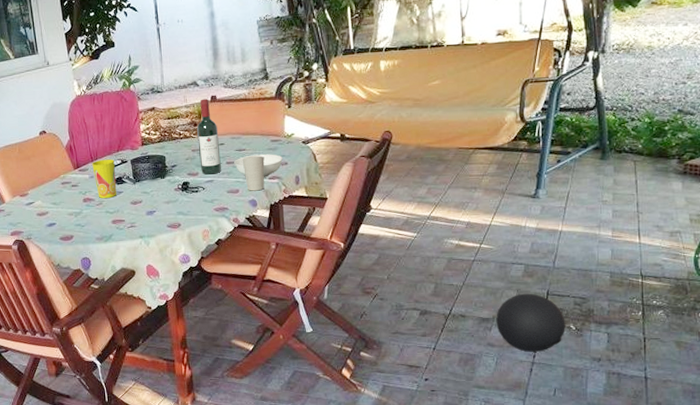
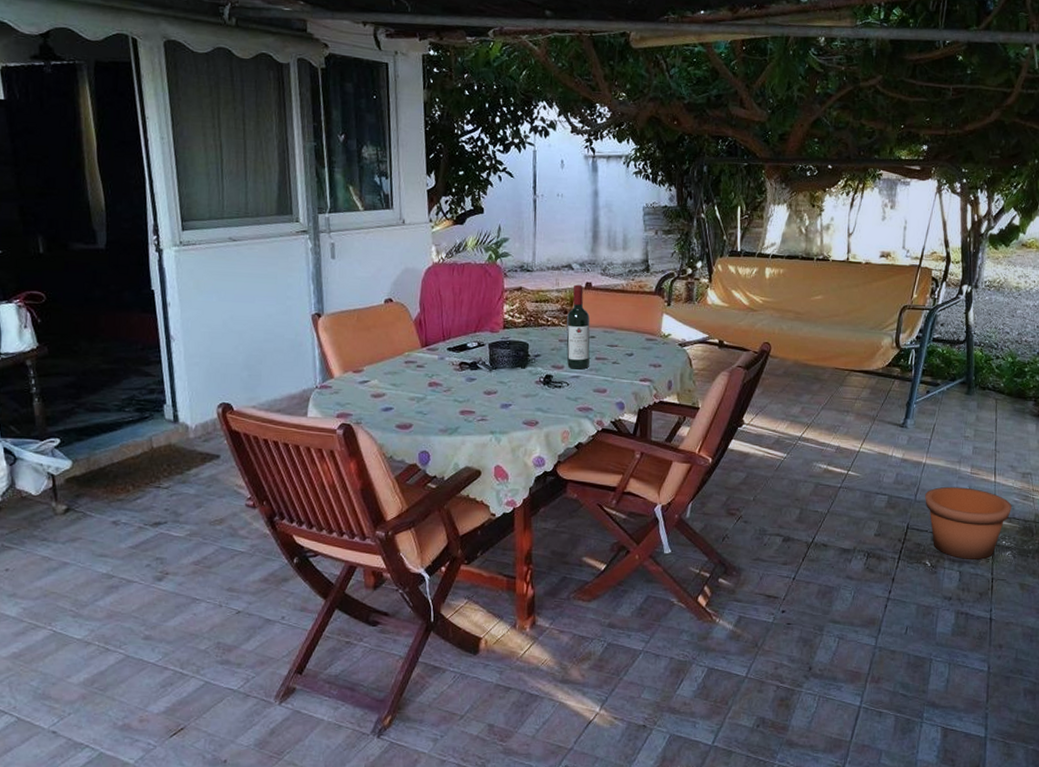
cup: present [92,159,117,199] -> none [443,339,470,385]
bowl: present [234,154,283,177] -> none [604,352,657,379]
cup: present [242,155,265,191] -> none [613,353,637,393]
ball: present [496,293,565,352] -> none [856,525,922,587]
pot: none [564,251,661,321] -> present [925,486,1012,560]

